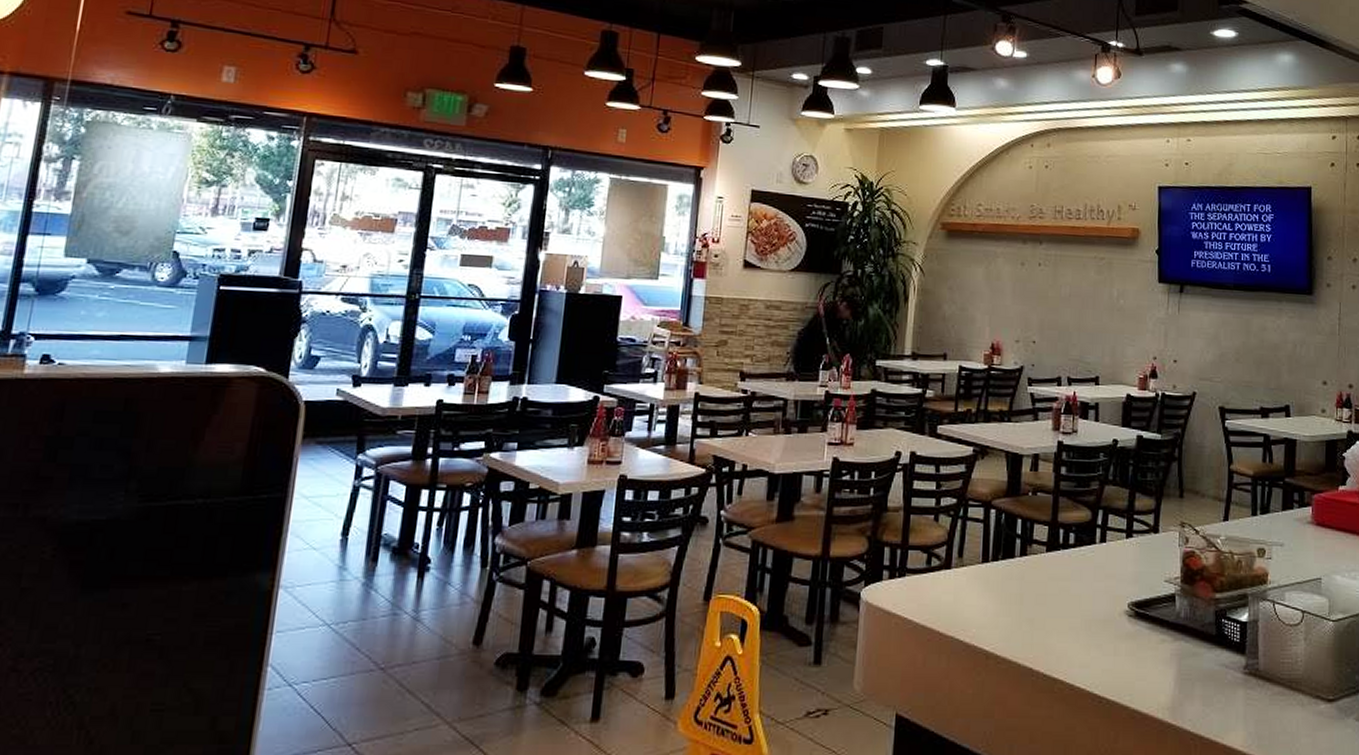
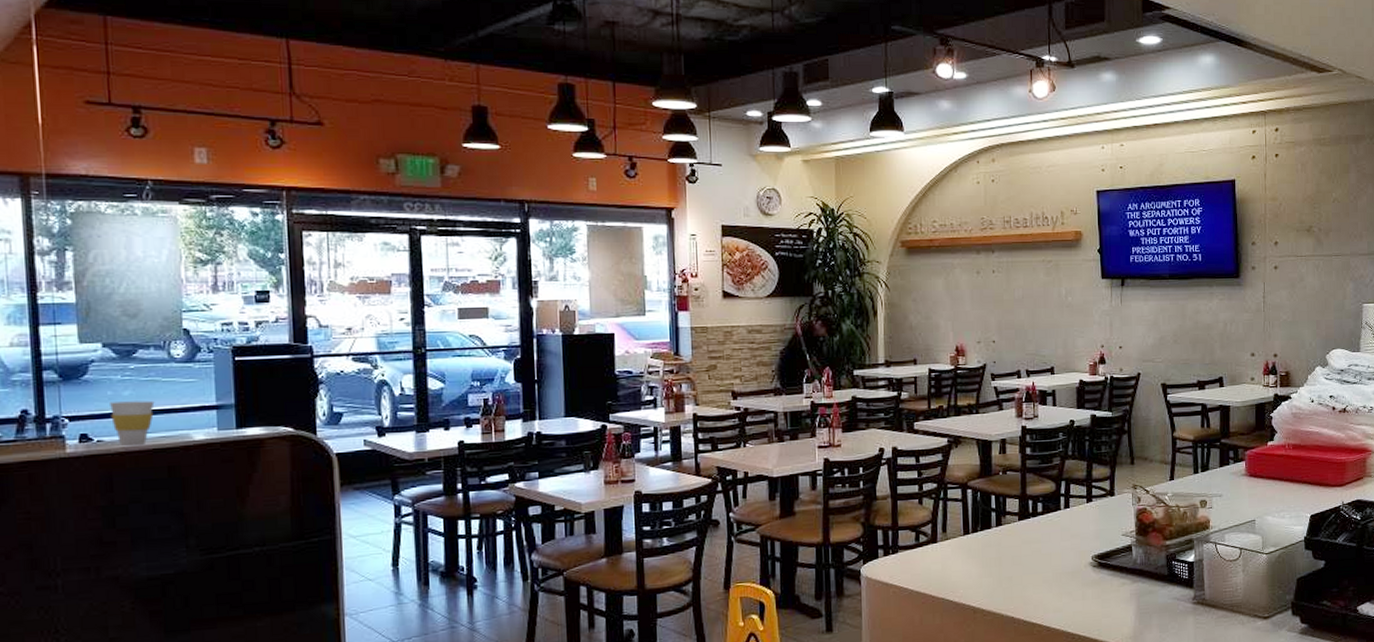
cup: none [78,323,127,374] -> present [110,400,155,447]

